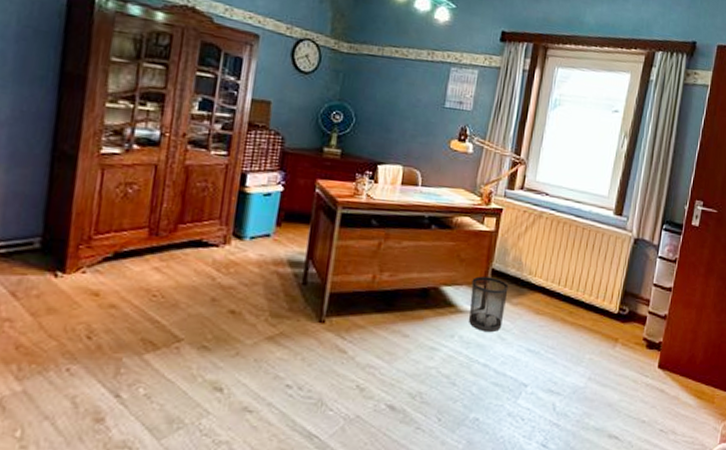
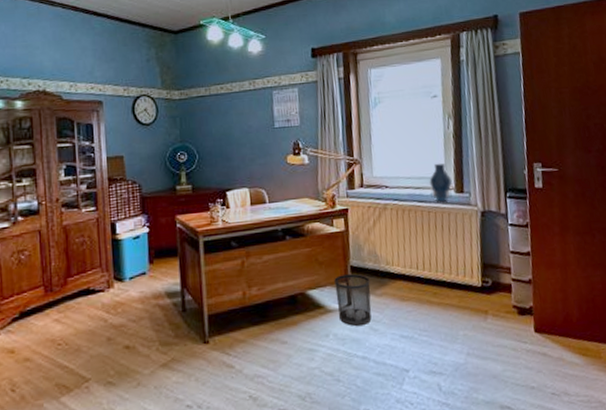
vase: none [590,180,614,221] -> present [429,163,453,202]

